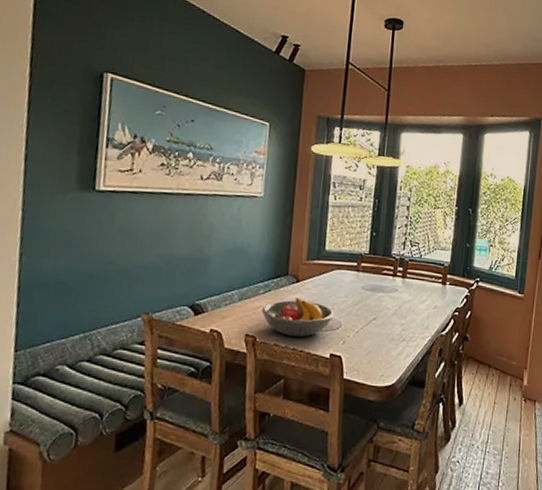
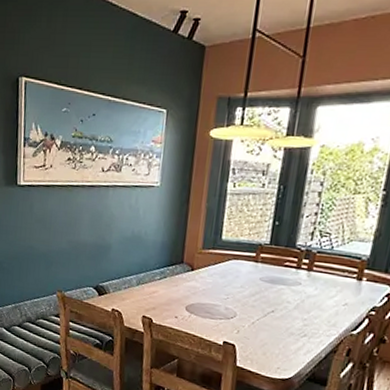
fruit bowl: present [261,298,334,337] -> none [157,286,229,323]

